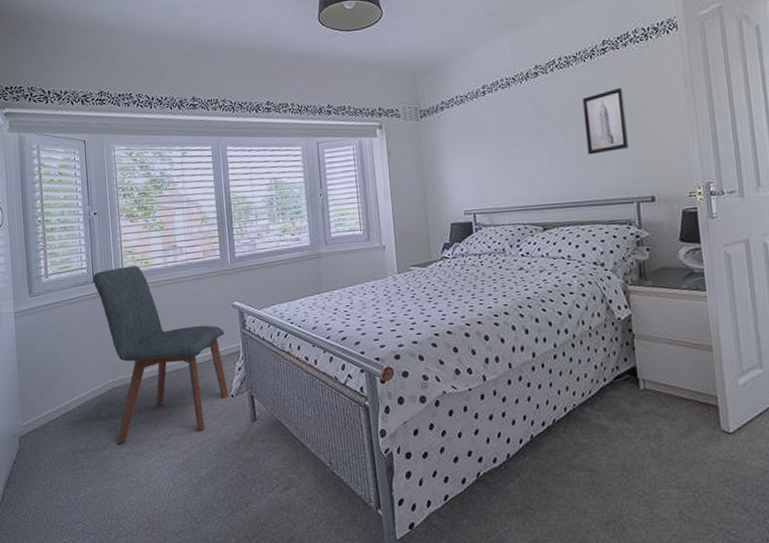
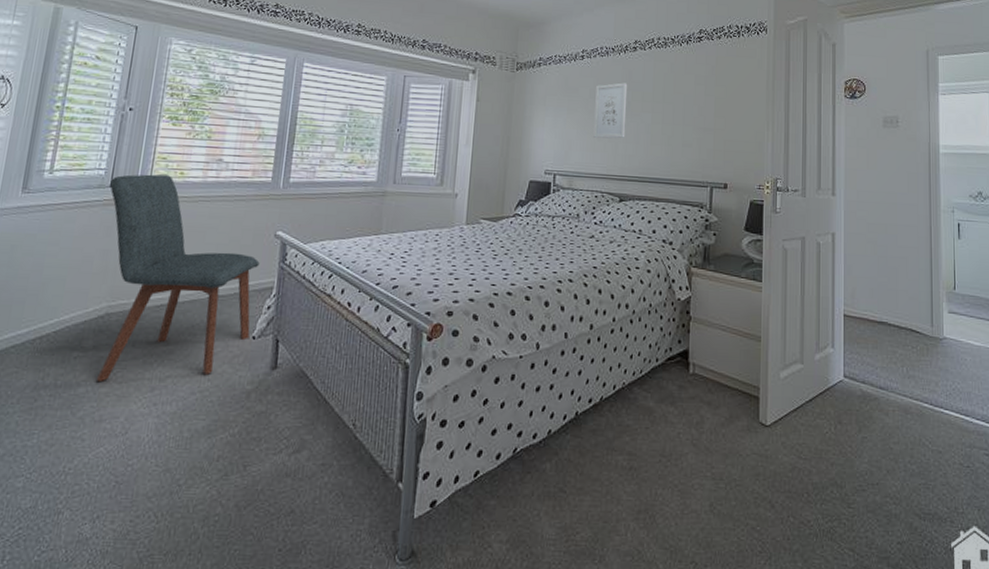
wall art: none [502,111,540,171] -> present [593,82,628,139]
wall art: present [582,87,628,155] -> none [672,76,713,135]

